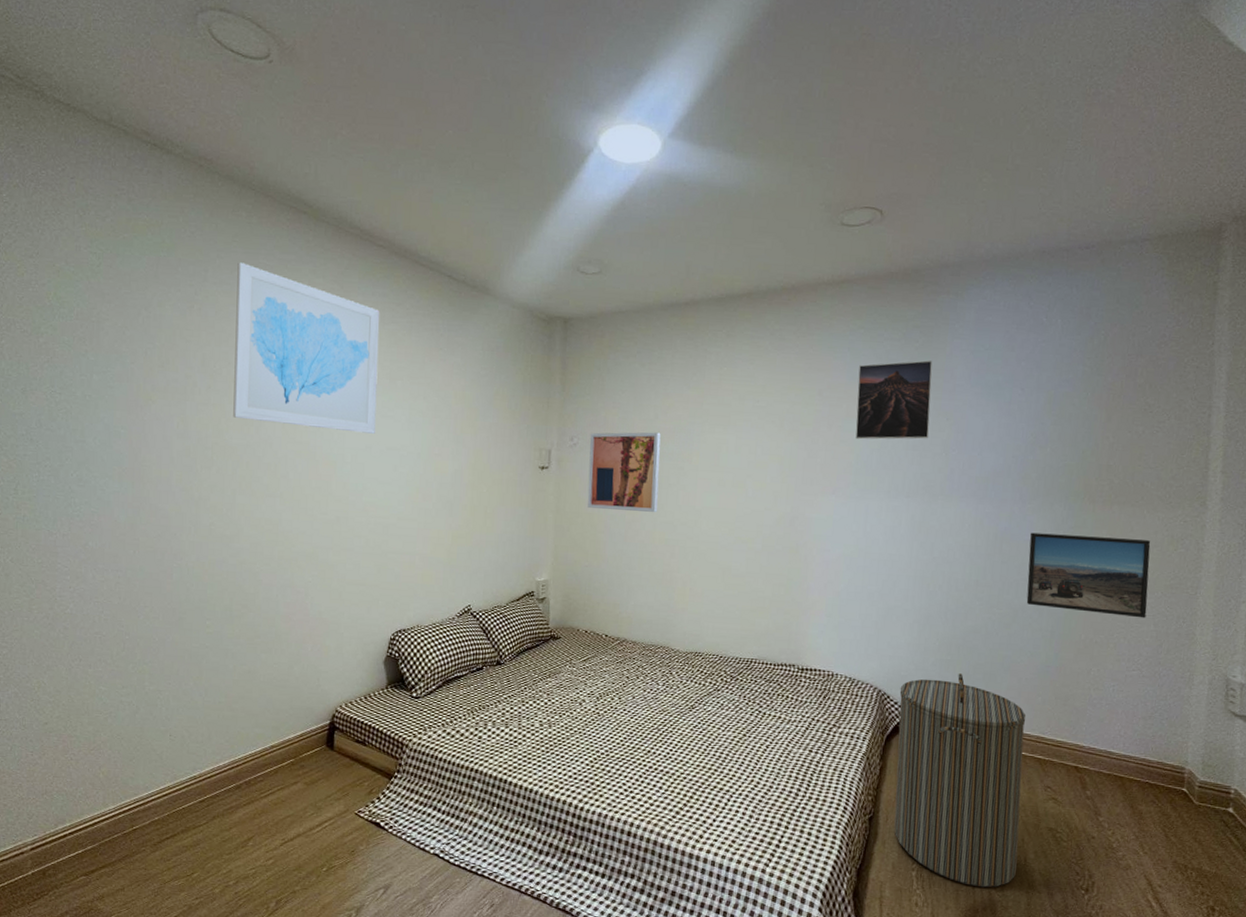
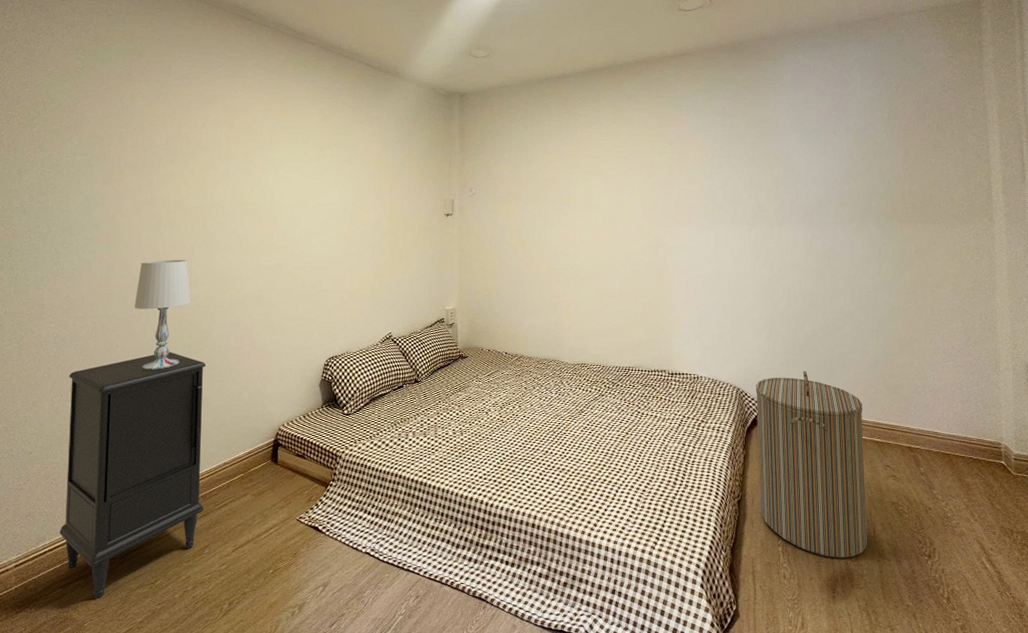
nightstand: none [81,615,251,890] -> present [59,352,206,599]
table lamp: none [165,506,233,636] -> present [134,259,191,371]
wall art: present [233,262,380,434] -> none [192,61,312,193]
wall art: present [587,432,661,513] -> none [485,181,544,248]
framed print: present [855,360,933,440] -> none [701,114,762,180]
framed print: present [1026,532,1151,619] -> none [851,249,954,317]

